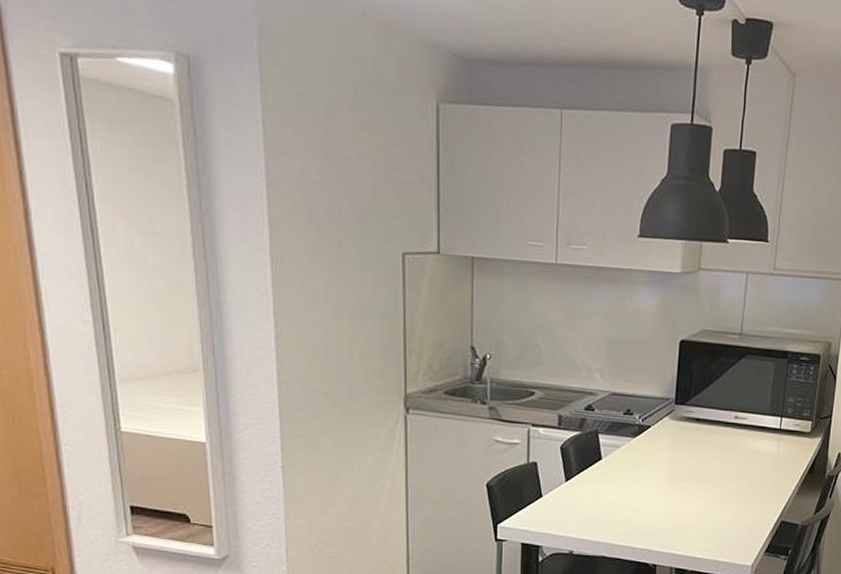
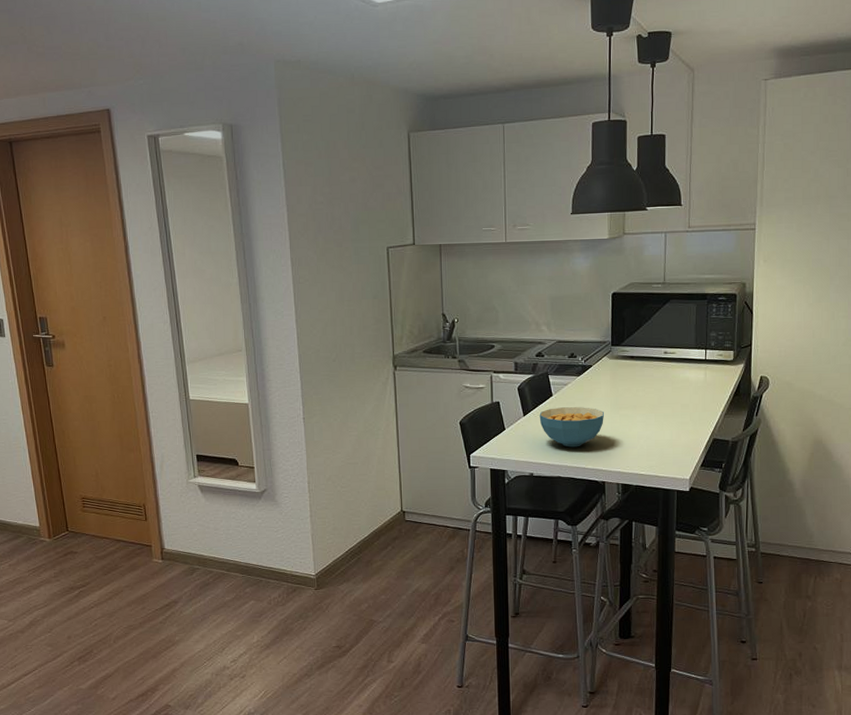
cereal bowl: none [584,474,661,523] -> present [539,407,604,448]

